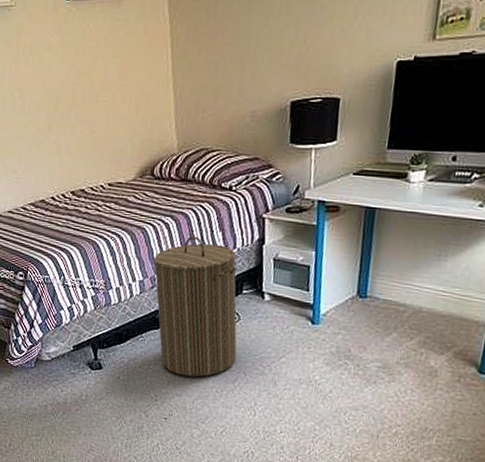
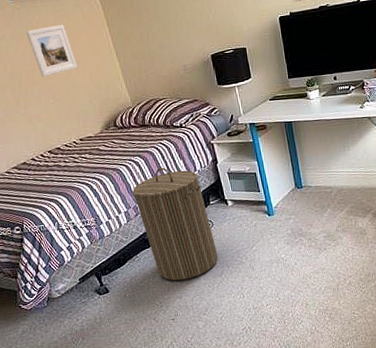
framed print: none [75,37,125,101] -> present [26,24,77,77]

